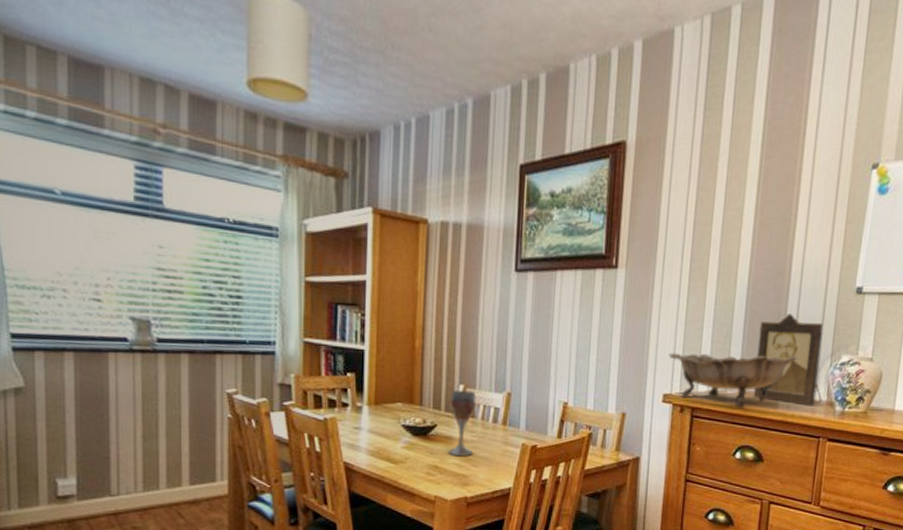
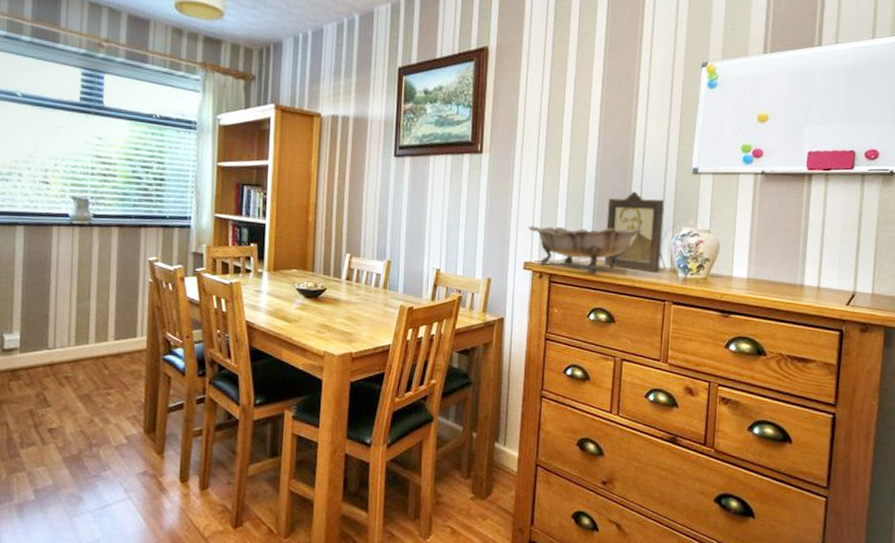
cup: present [448,390,477,456] -> none [336,258,361,316]

